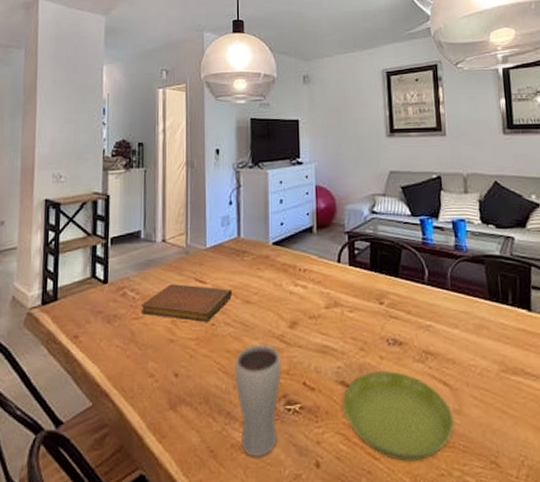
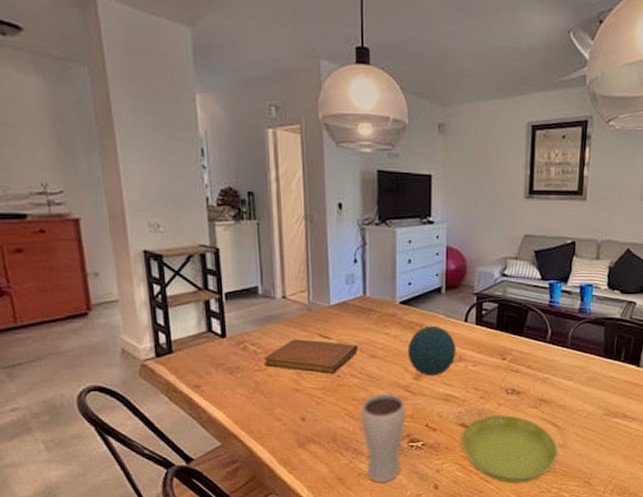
decorative orb: none [281,267,331,324] -> present [407,326,456,376]

